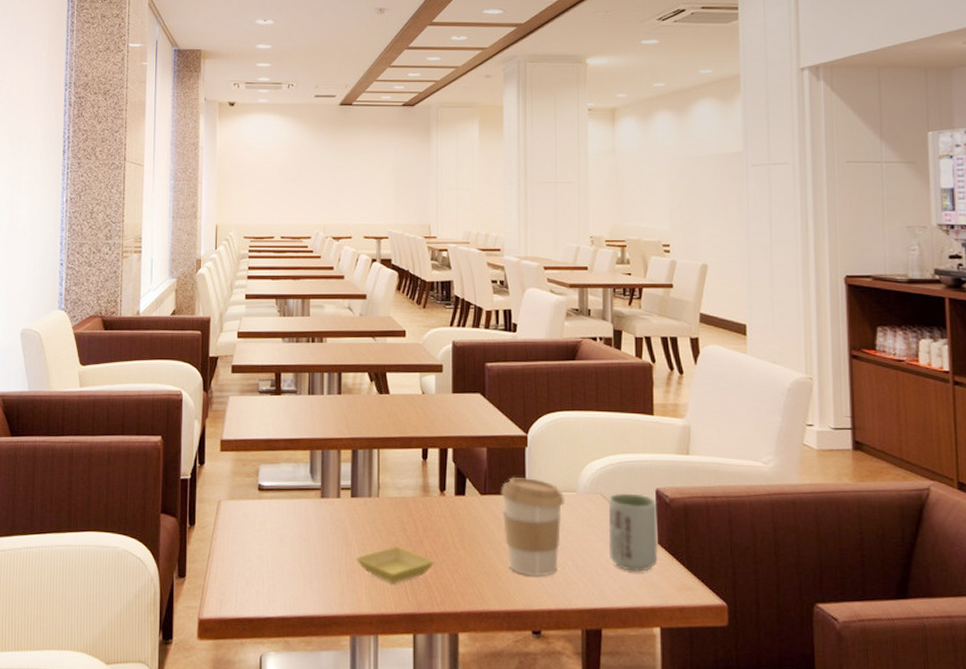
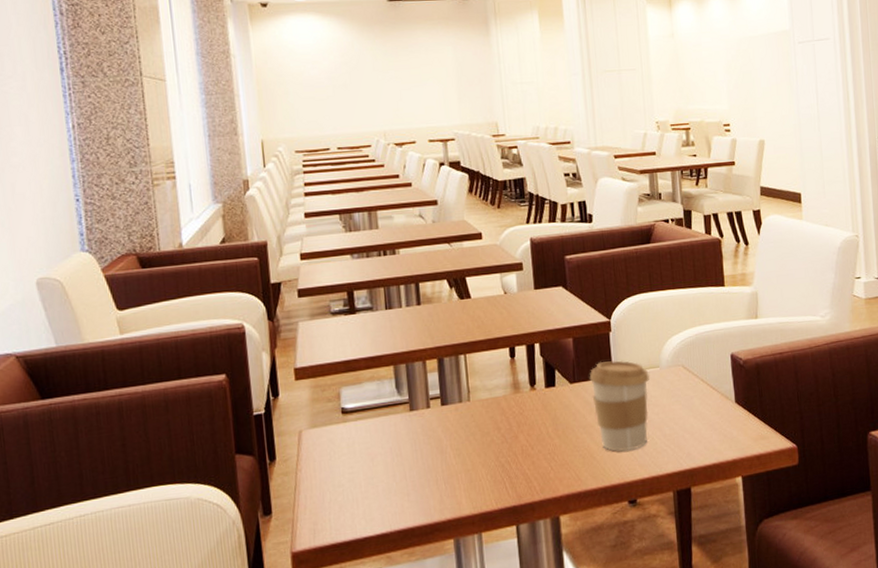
saucer: present [355,547,435,583] -> none [452,445,532,482]
cup: present [608,493,658,572] -> none [689,360,736,431]

